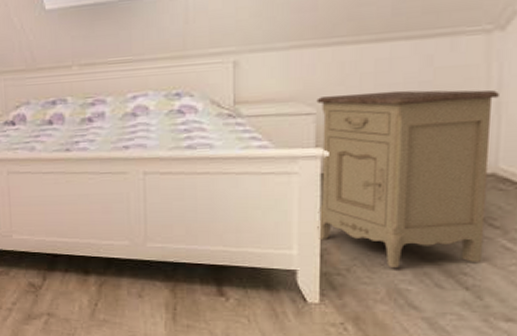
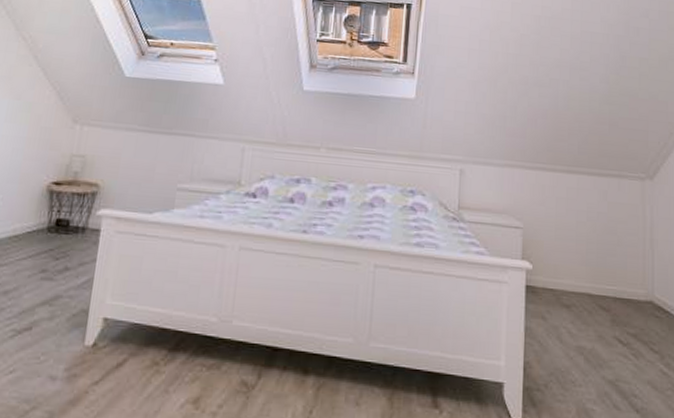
nightstand: present [316,90,499,267] -> none [522,213,652,386]

